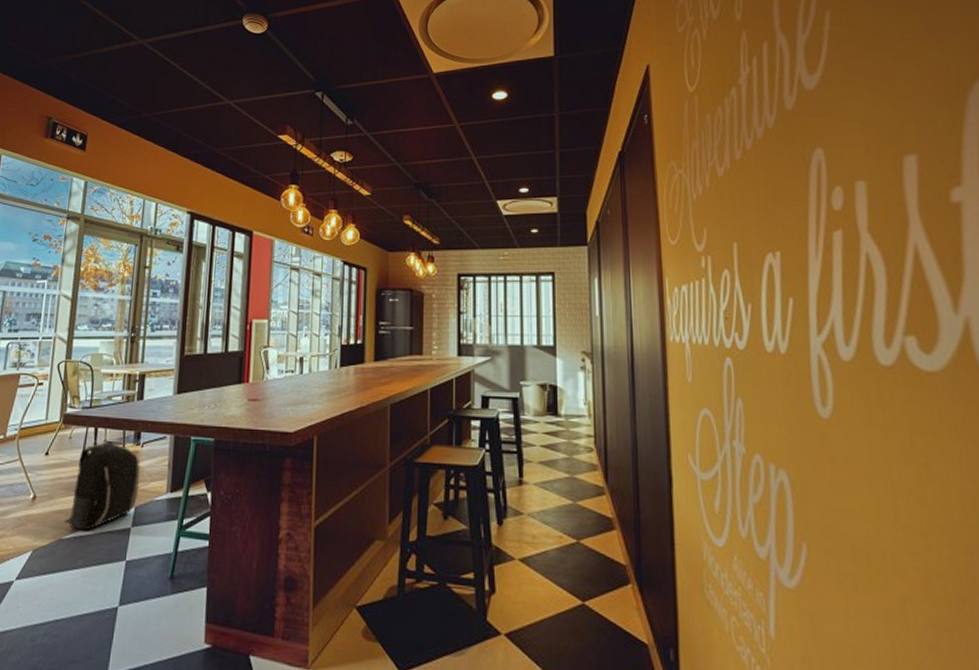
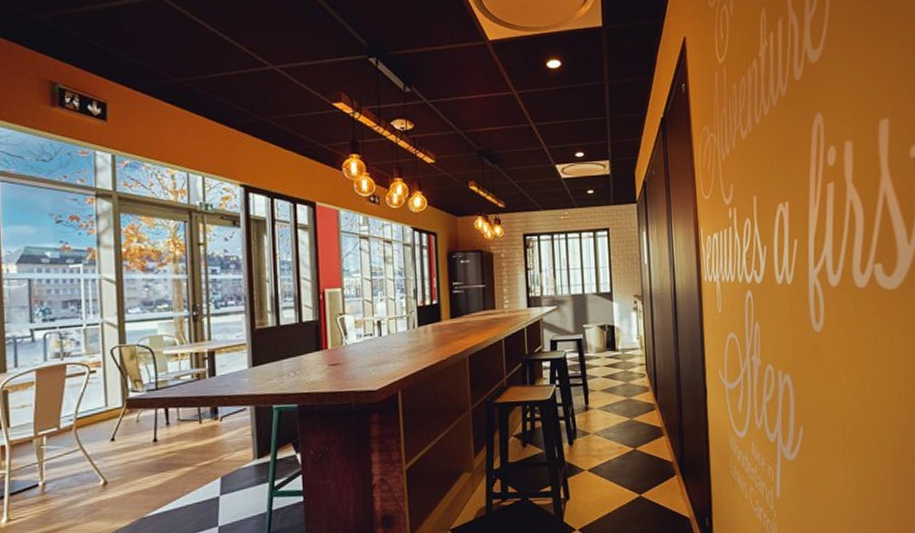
backpack: present [65,441,140,531] -> none [144,419,222,507]

